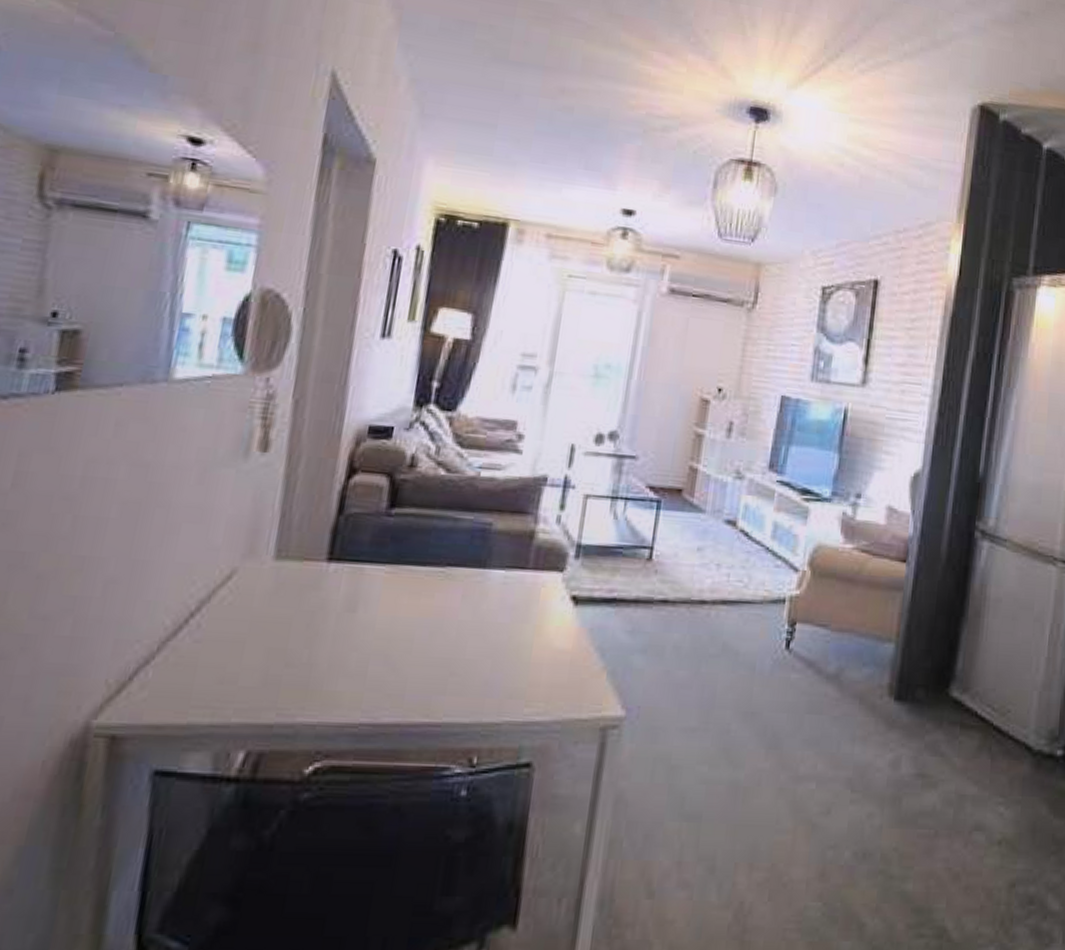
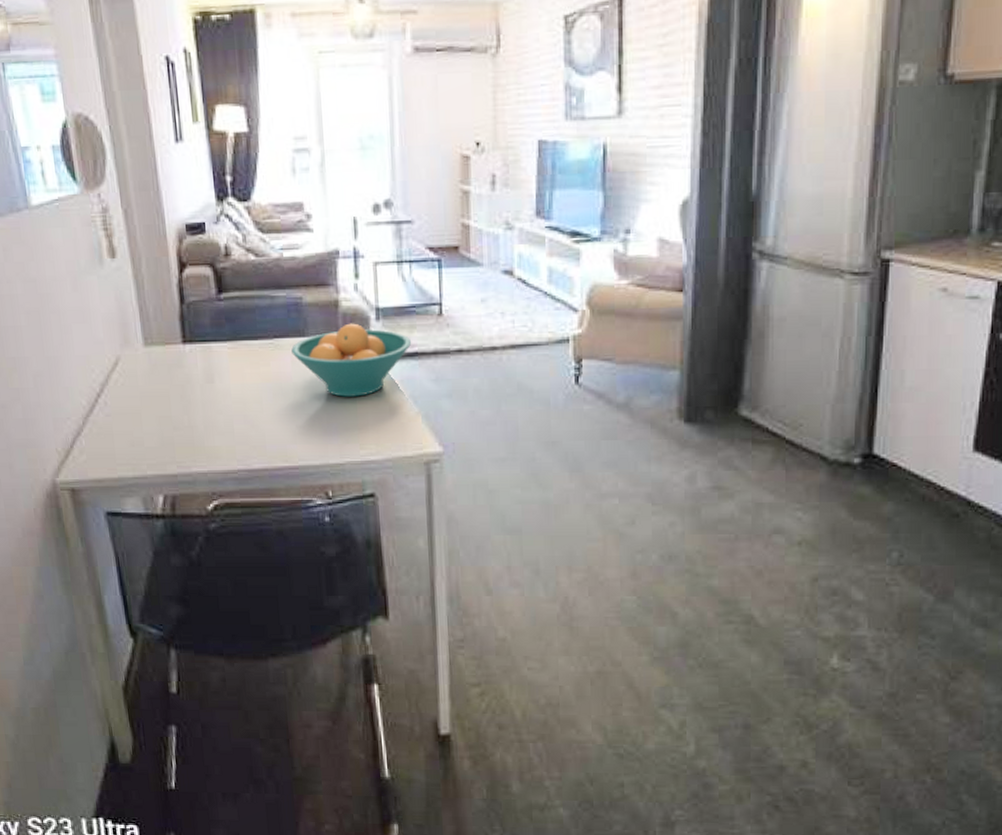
fruit bowl: none [465,558,612,644] -> present [291,323,412,397]

